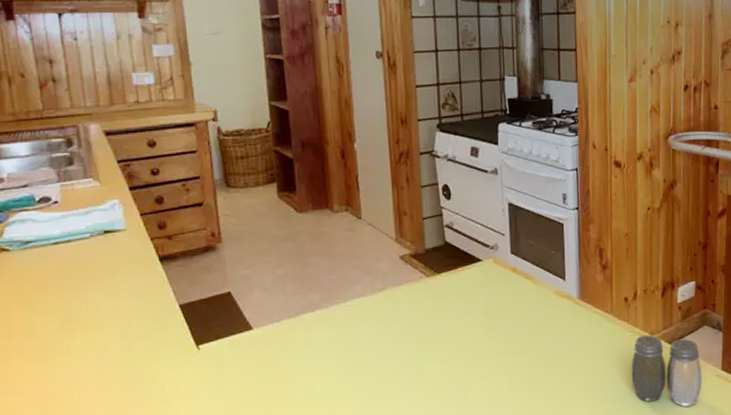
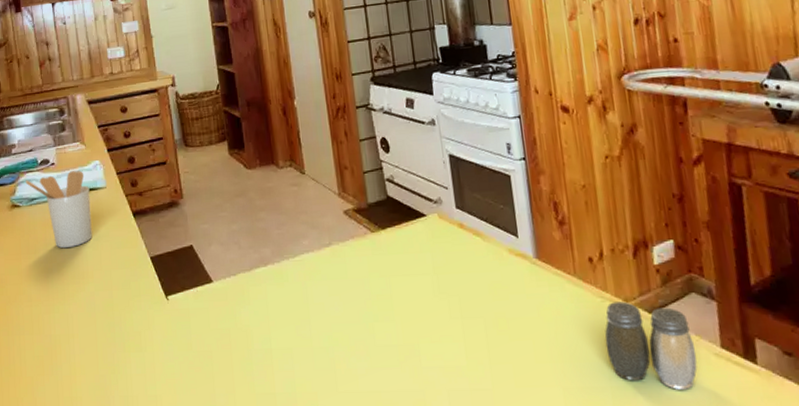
utensil holder: none [17,210,107,298] -> present [25,170,92,249]

